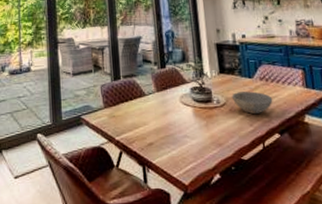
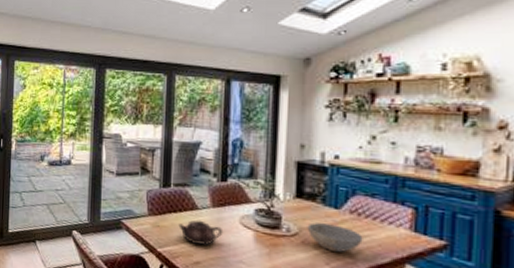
teapot: none [131,105,169,127] -> present [178,220,224,245]

